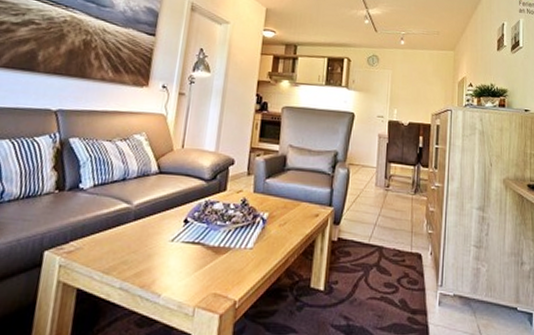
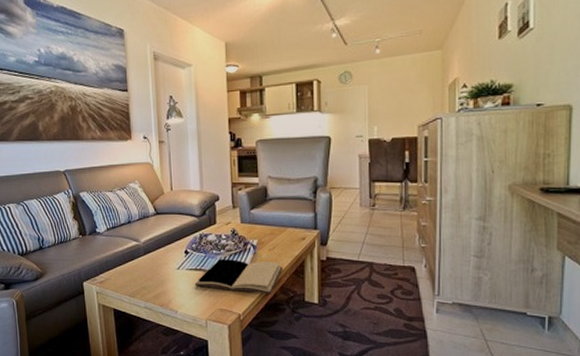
book: none [188,231,292,278] -> present [194,258,283,294]

